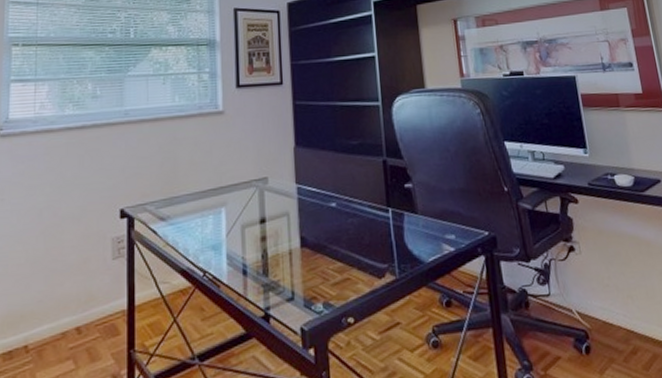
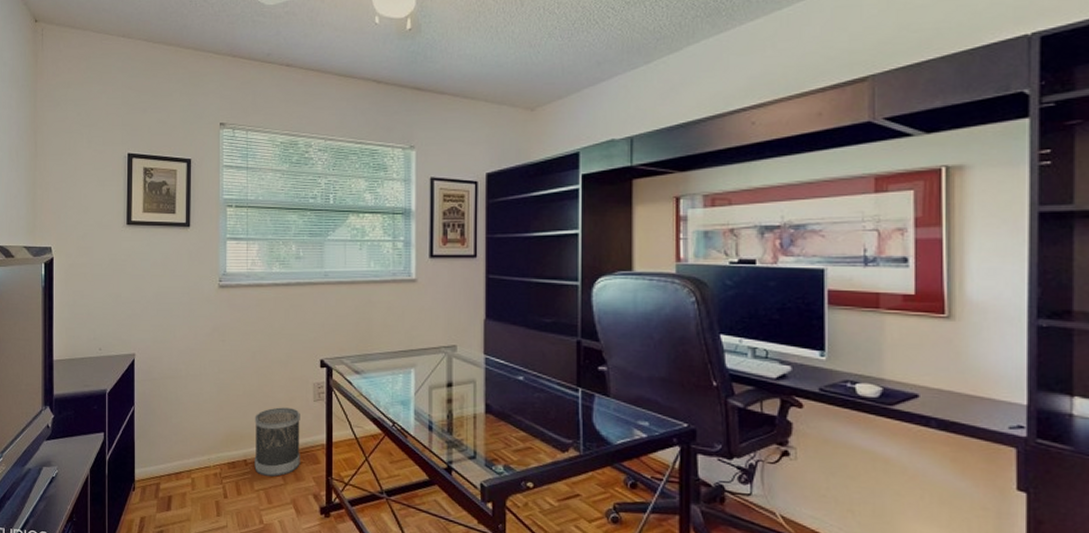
wastebasket: none [38,271,96,363] -> present [254,407,300,477]

